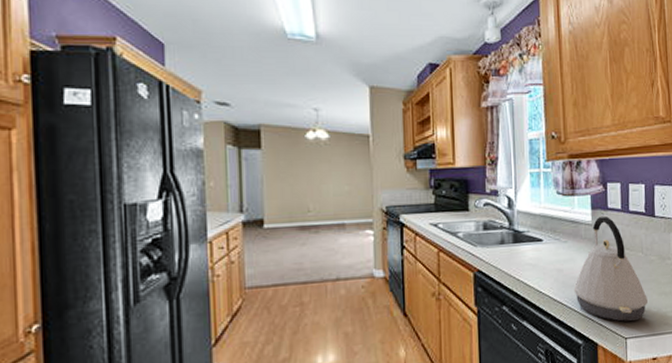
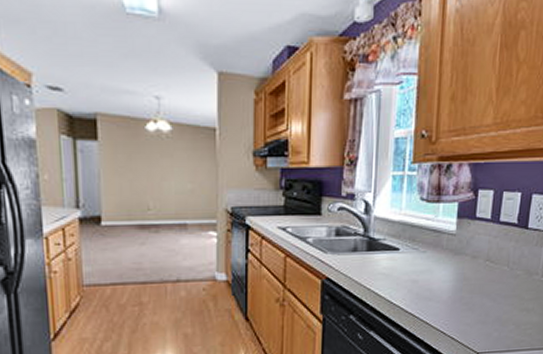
kettle: present [573,217,648,322] -> none [427,227,507,336]

